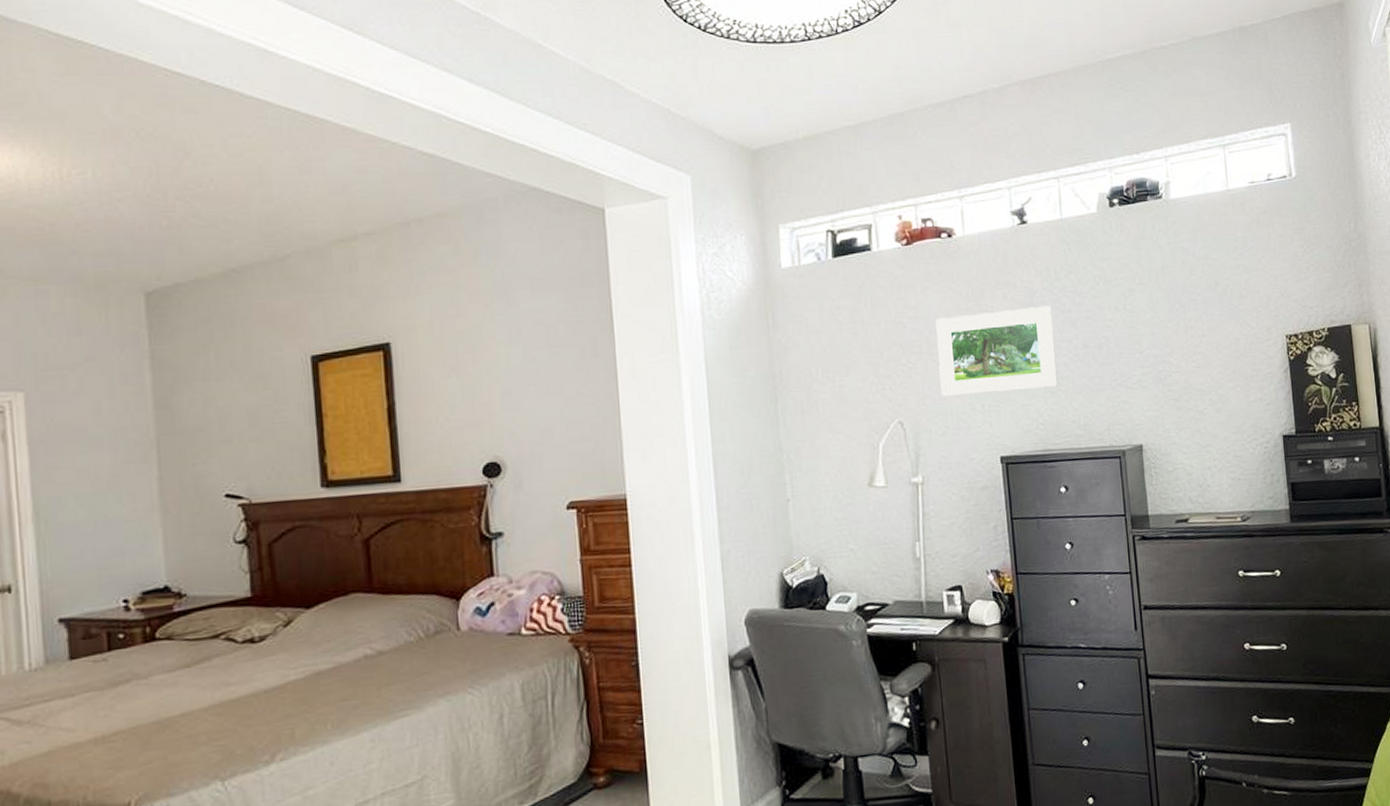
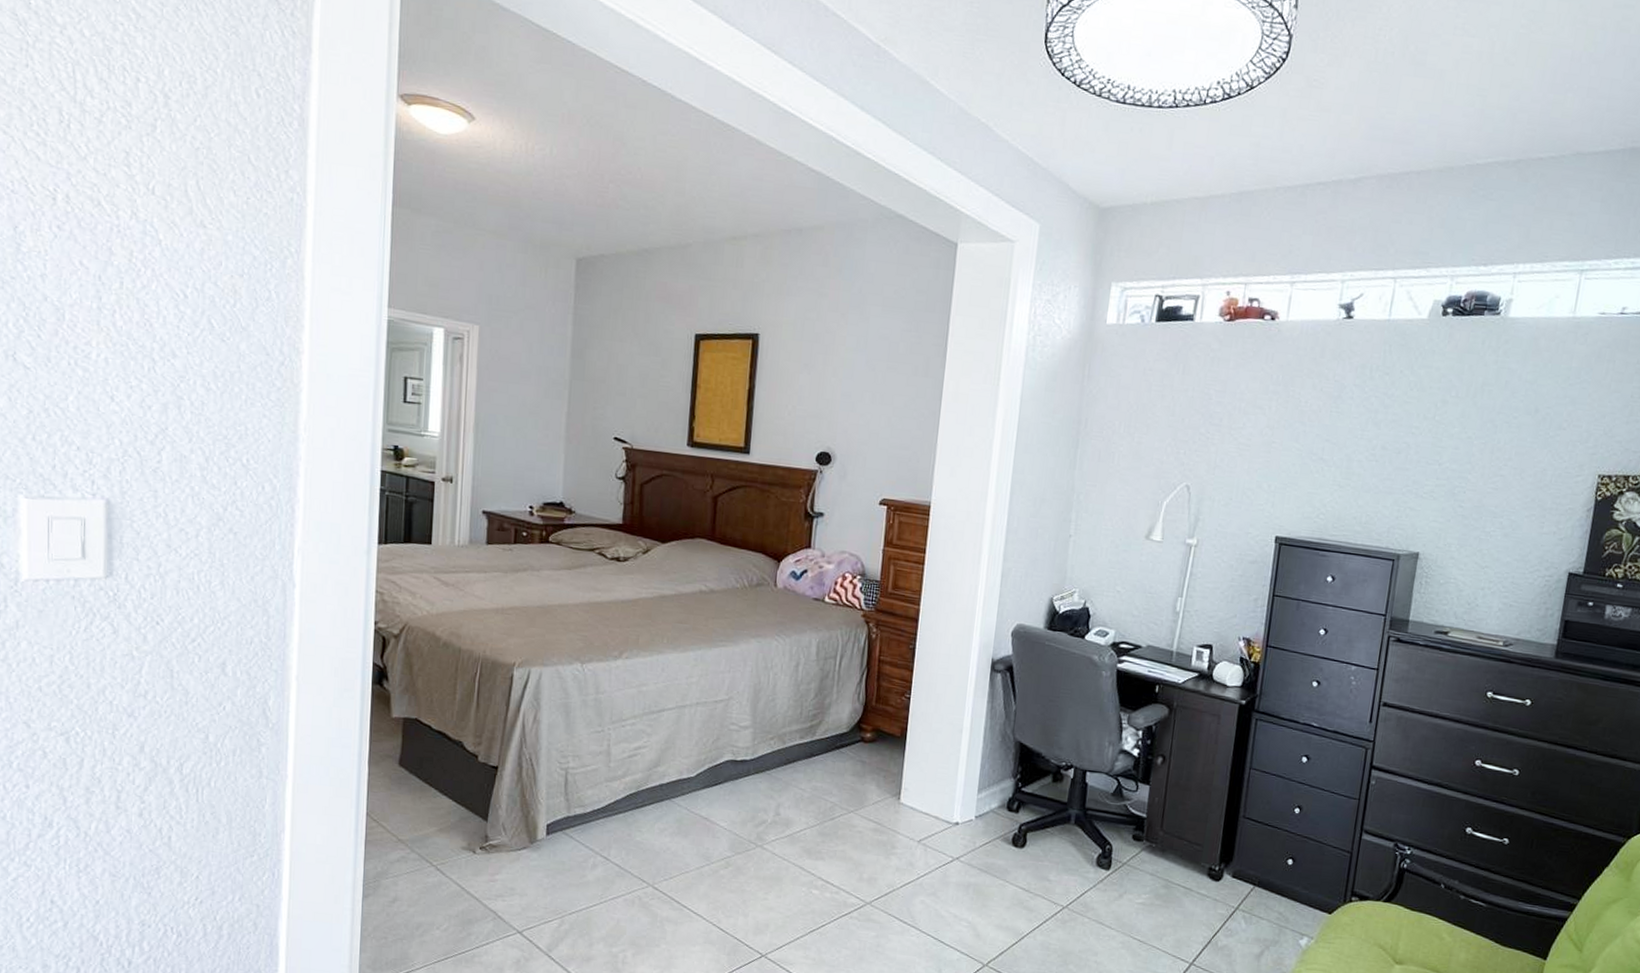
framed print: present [936,305,1058,397] -> none [1231,396,1359,481]

